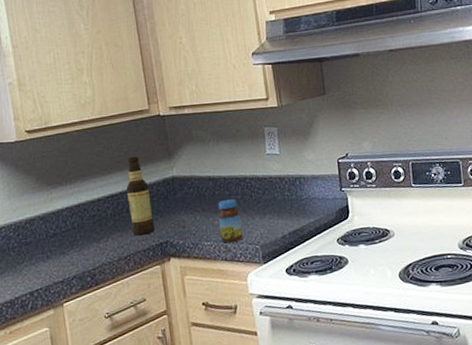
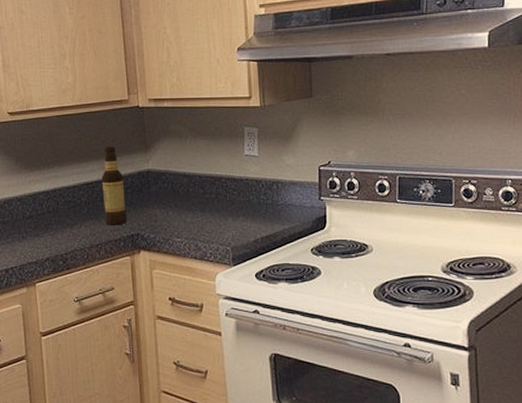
jar: present [218,199,243,243] -> none [190,198,215,242]

